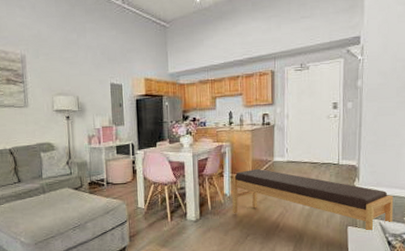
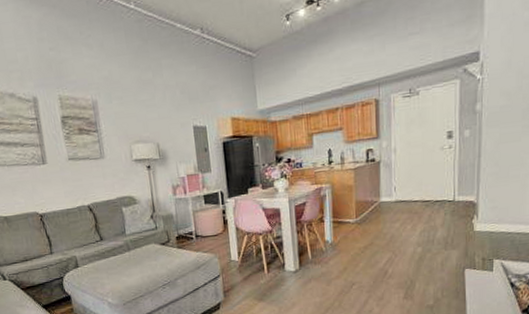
bench: present [232,169,394,230] -> none [333,211,518,272]

